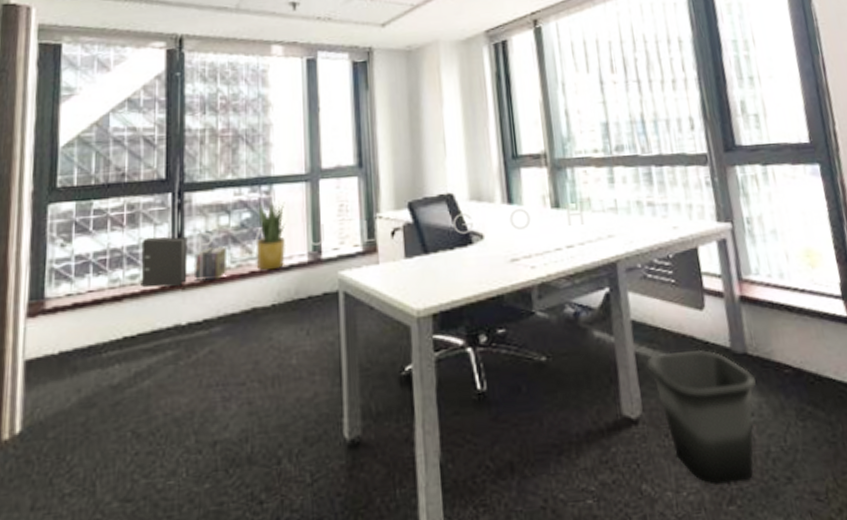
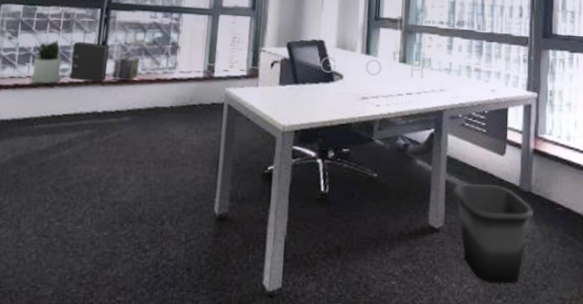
planter: none [90,239,131,299] -> present [29,40,62,84]
planter: present [255,201,286,271] -> none [162,27,190,80]

